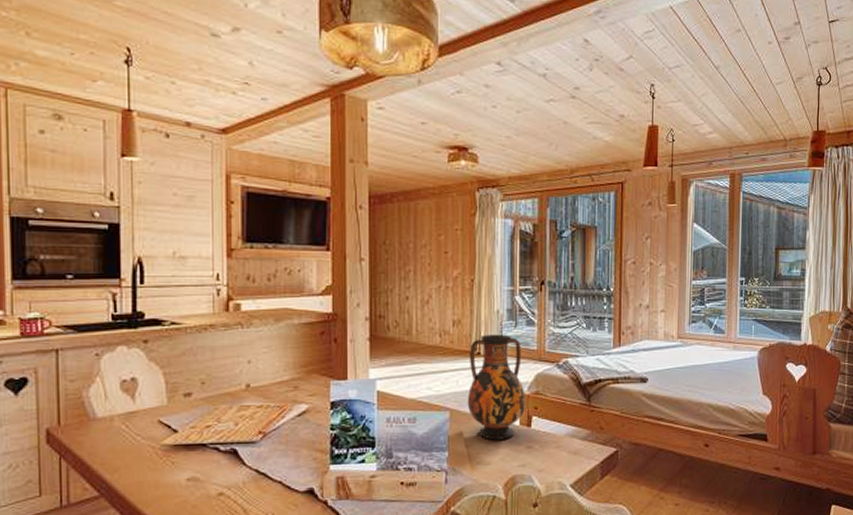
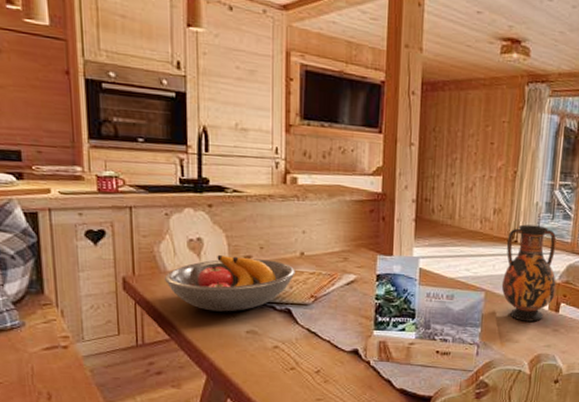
fruit bowl: none [93,394,241,459] -> present [164,254,295,312]

